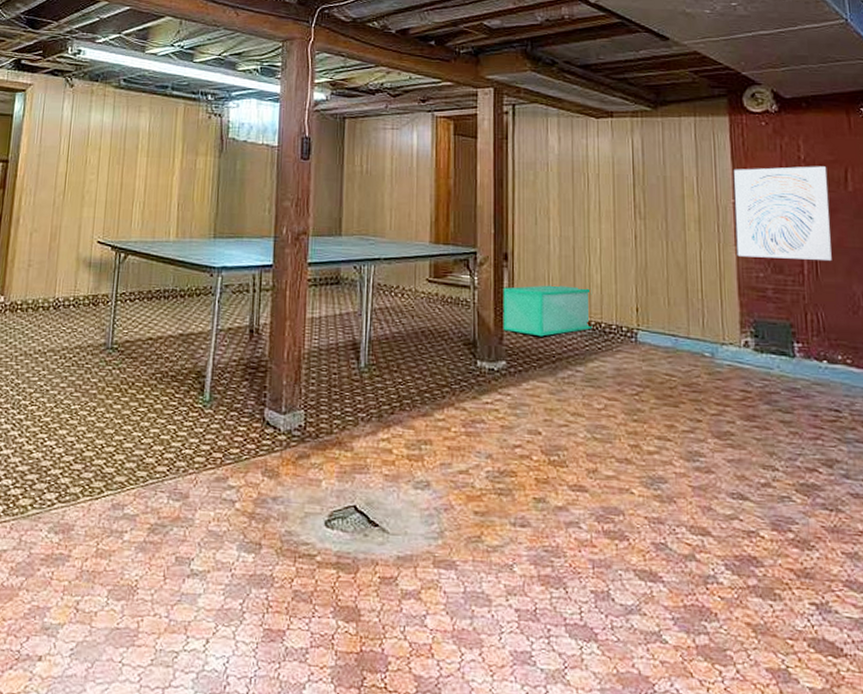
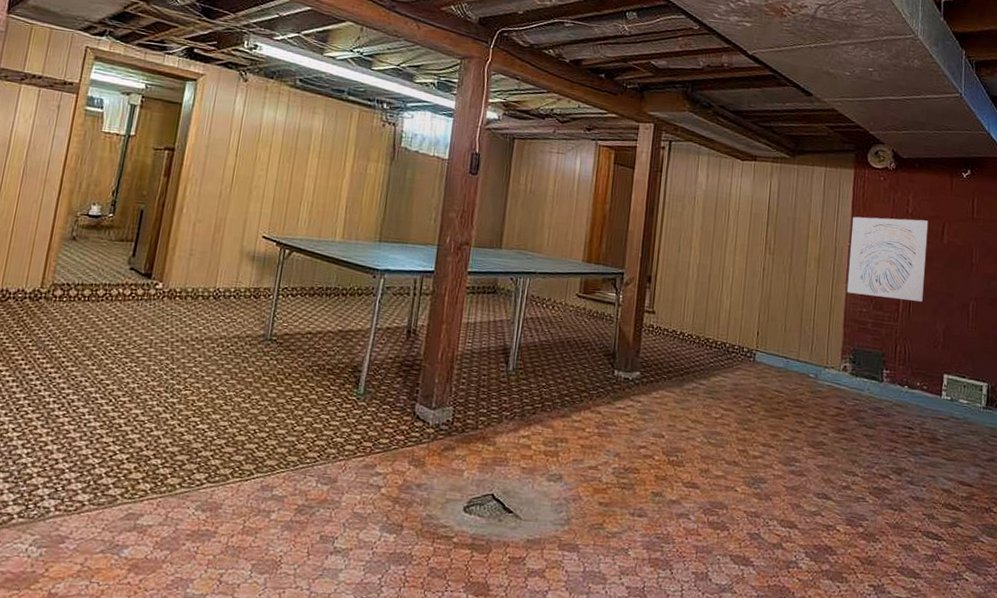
storage bin: present [503,285,593,337] -> none [640,306,722,353]

